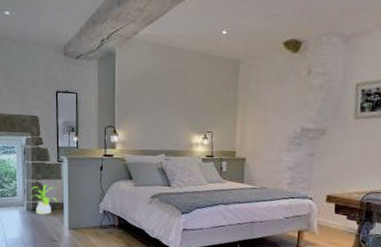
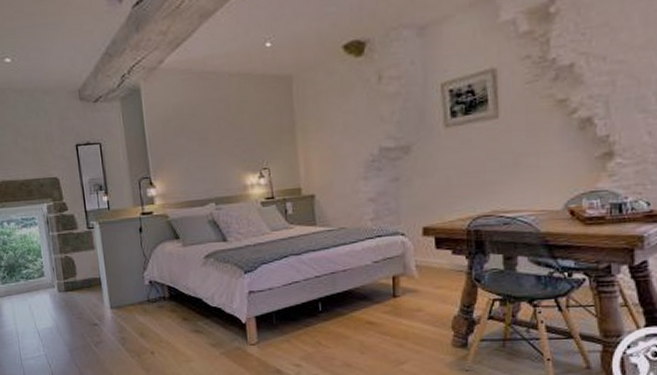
house plant: present [29,183,58,215] -> none [58,256,94,295]

